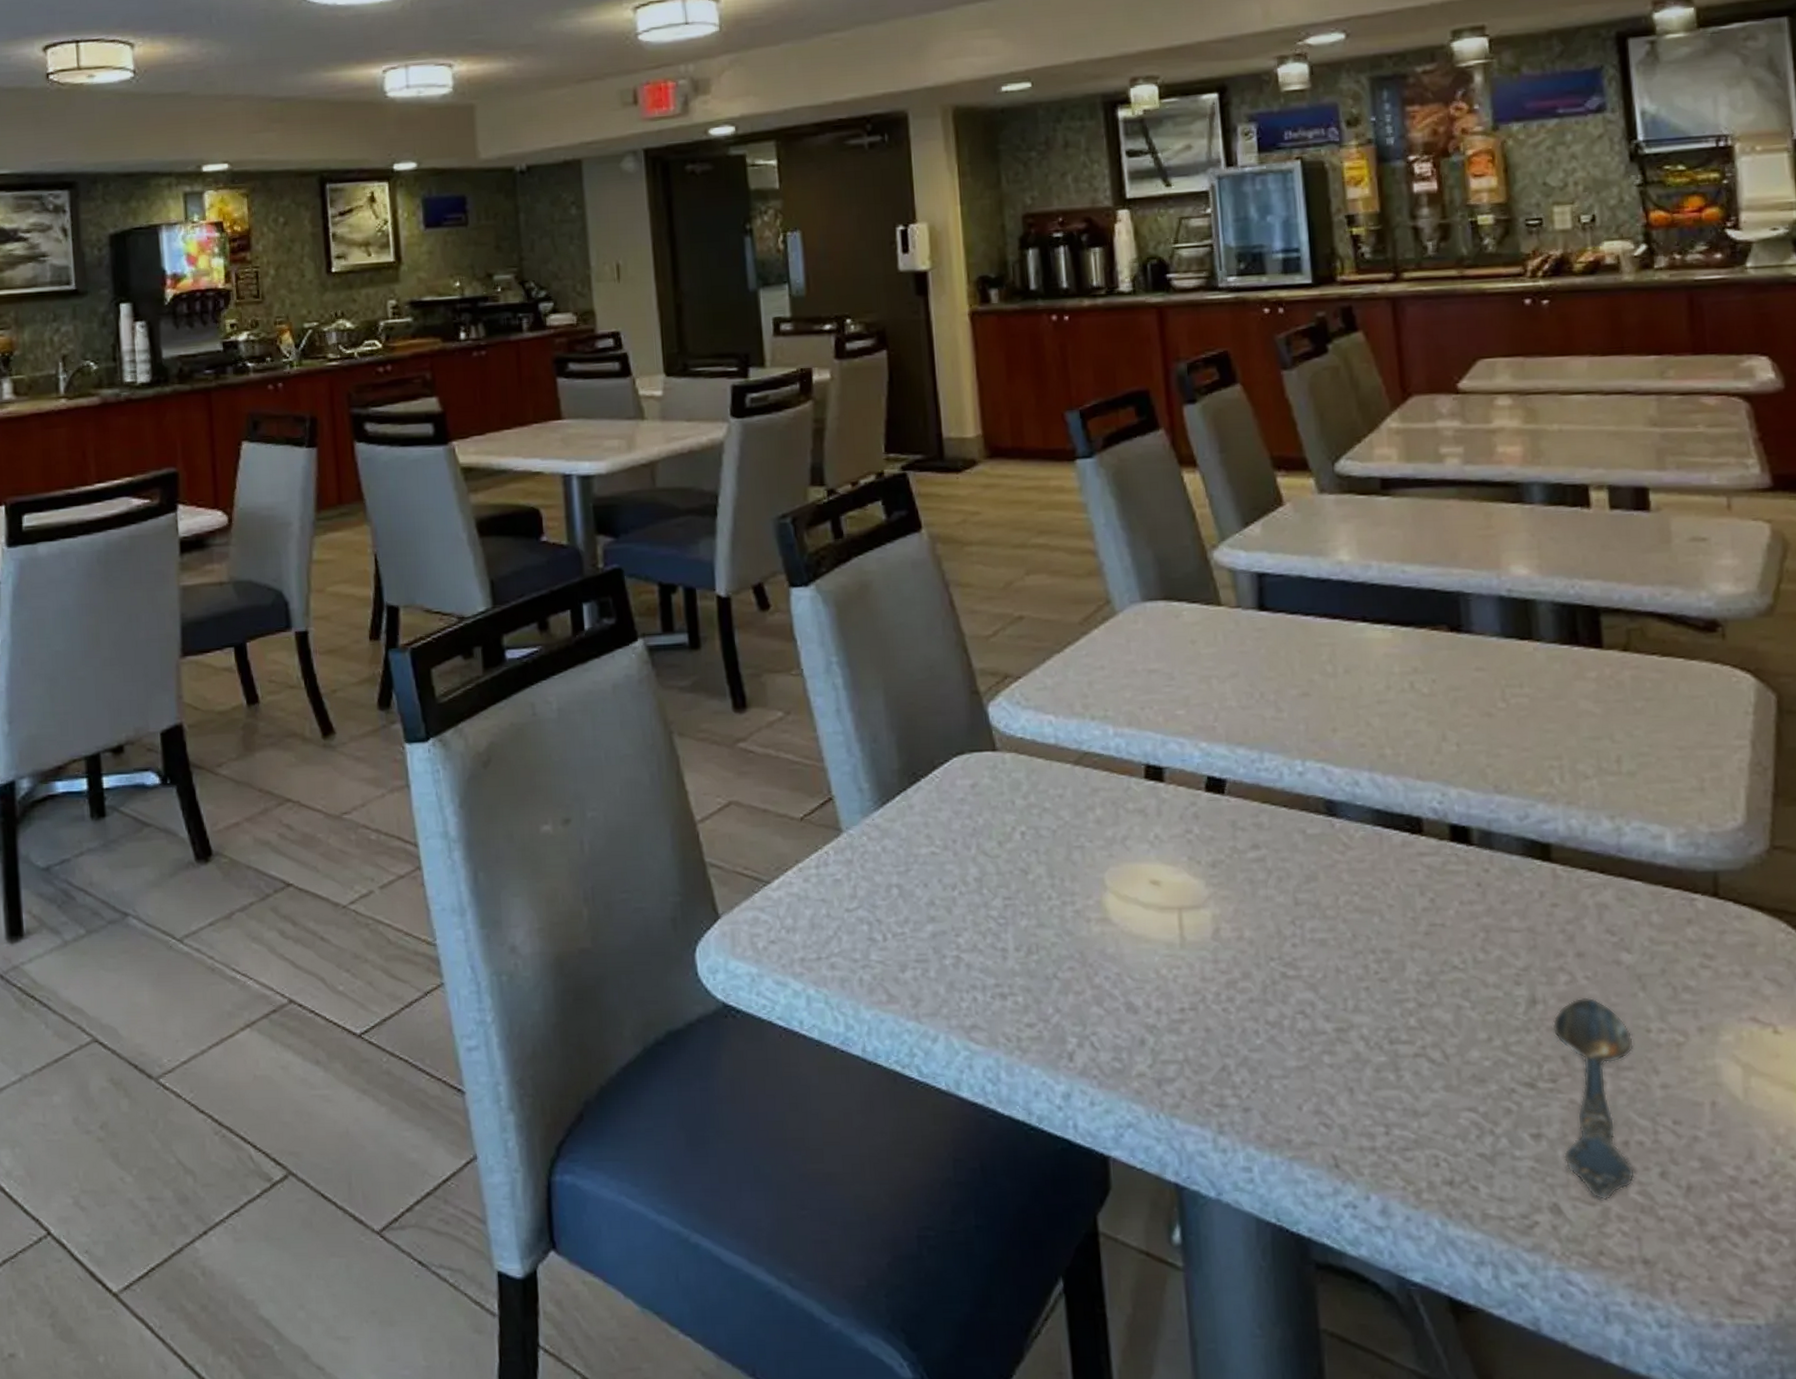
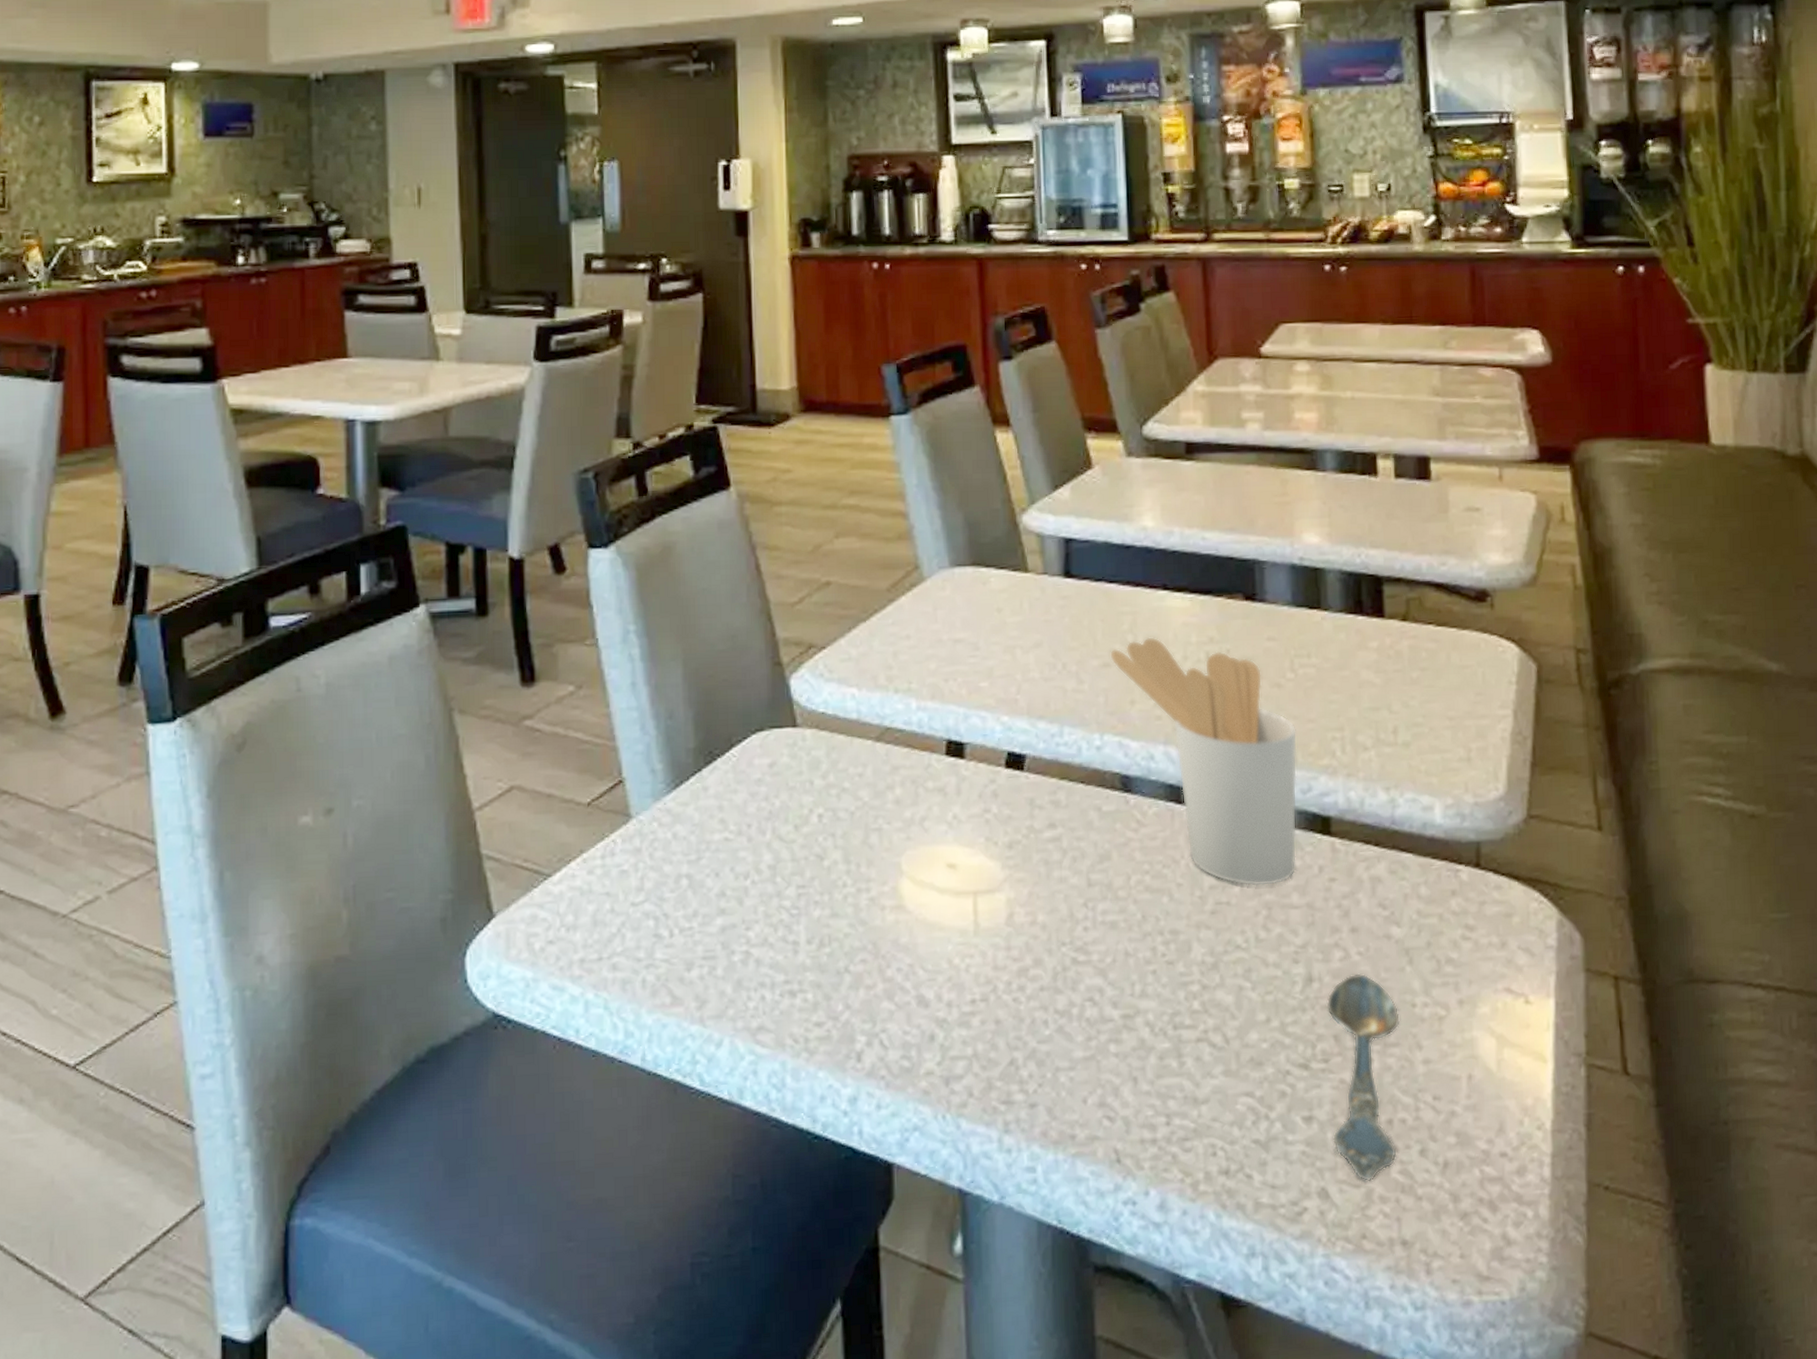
utensil holder: none [1308,667,1515,910] -> present [1109,637,1298,887]

